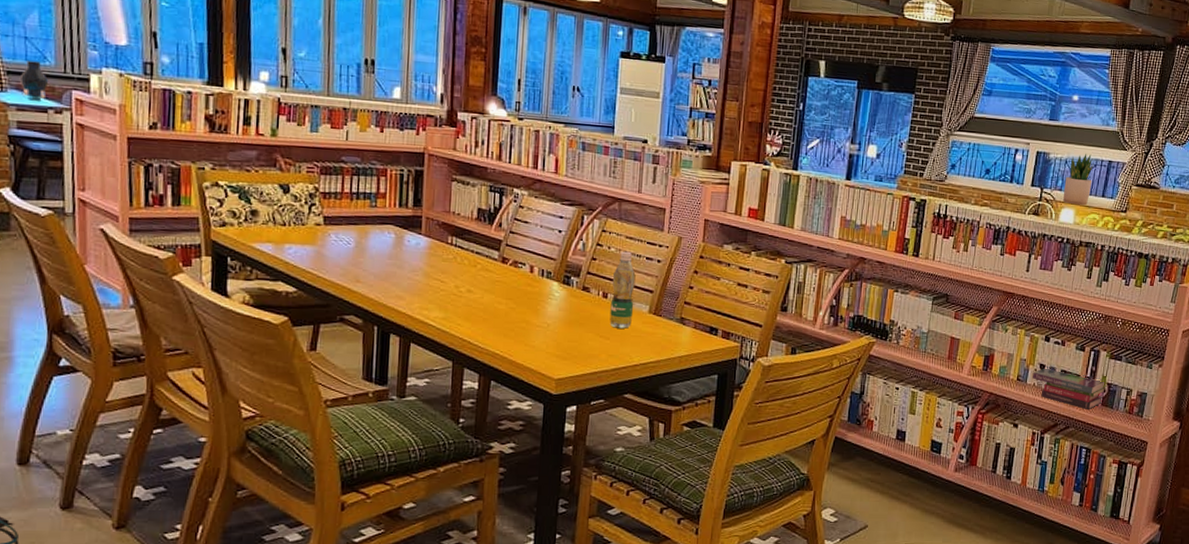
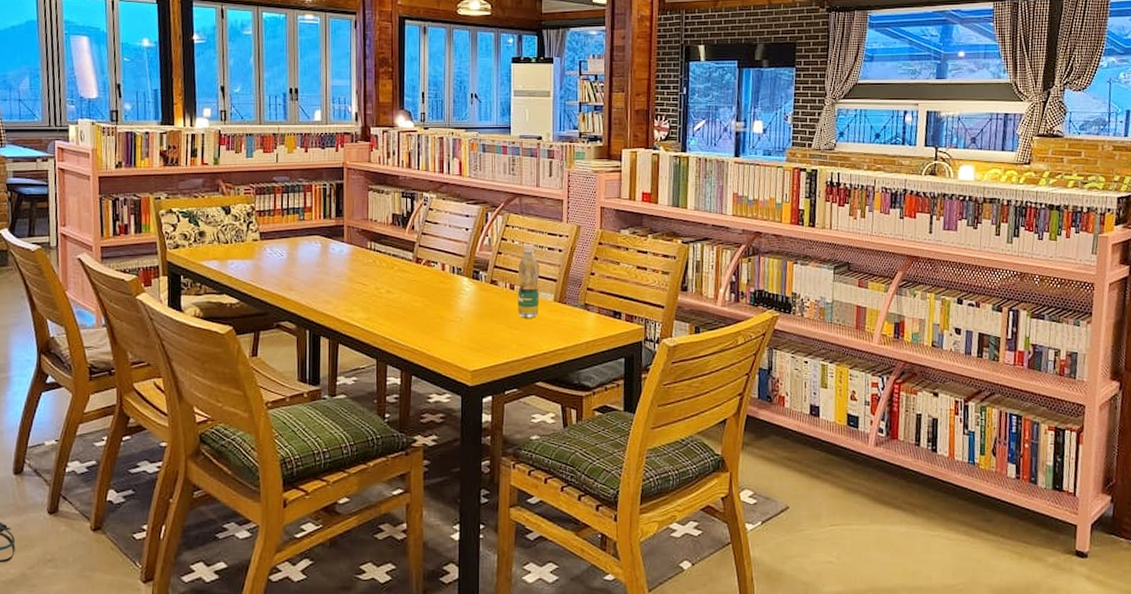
vase: present [19,61,49,101] -> none [15,119,38,152]
books: present [1033,367,1107,409] -> none [948,330,1031,373]
planter: present [1063,153,1094,206] -> none [960,108,990,161]

